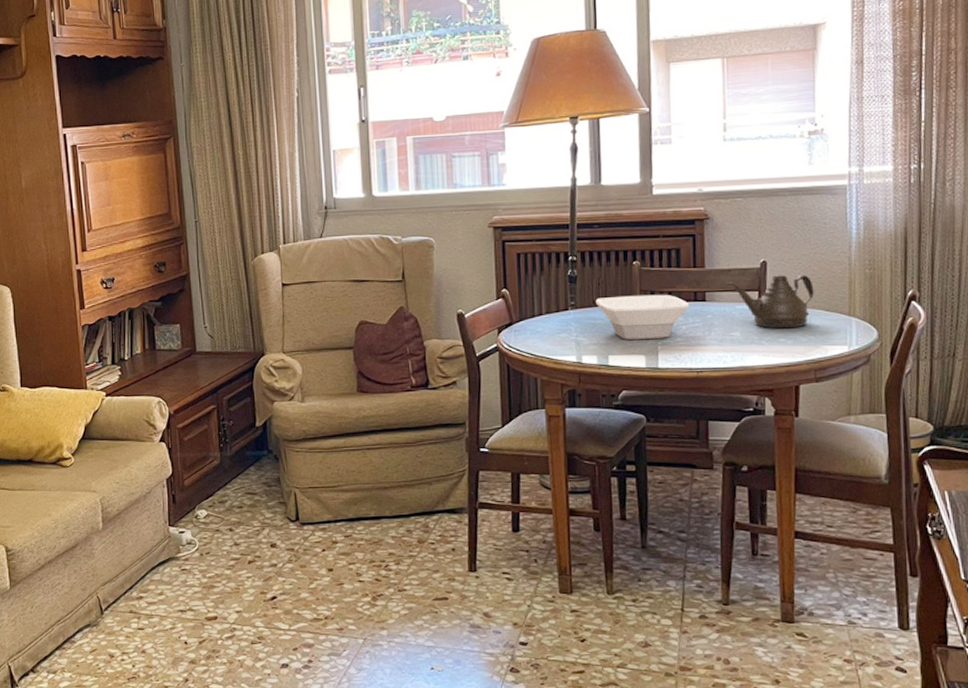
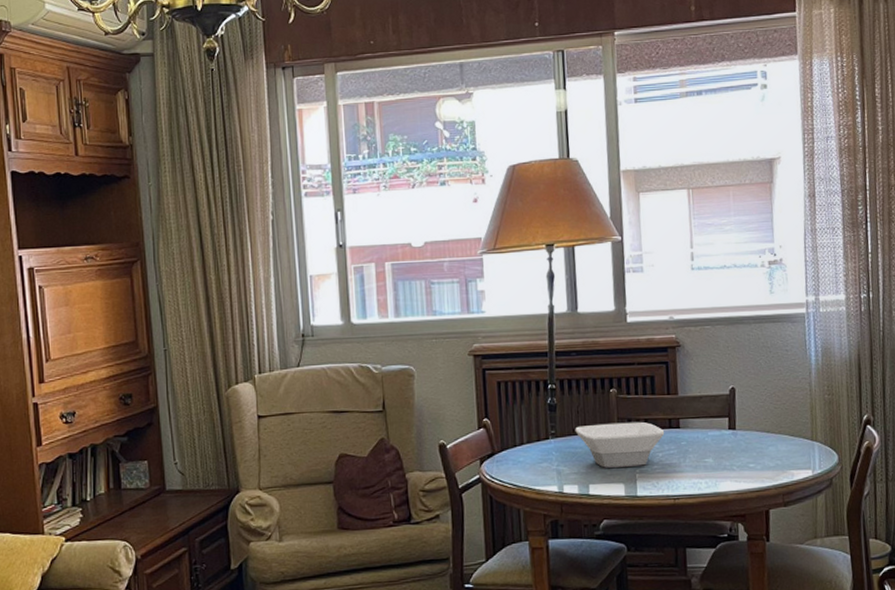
teapot: present [726,274,814,329] -> none [699,400,780,455]

